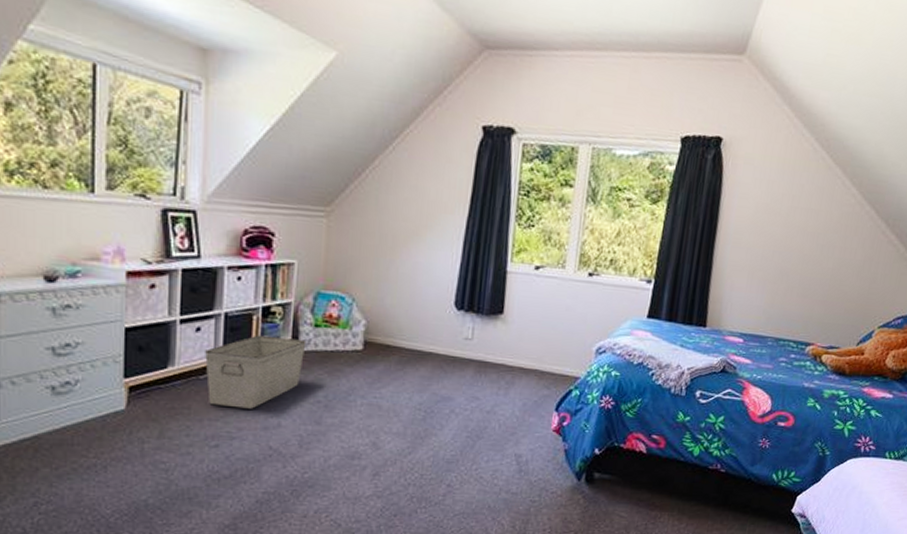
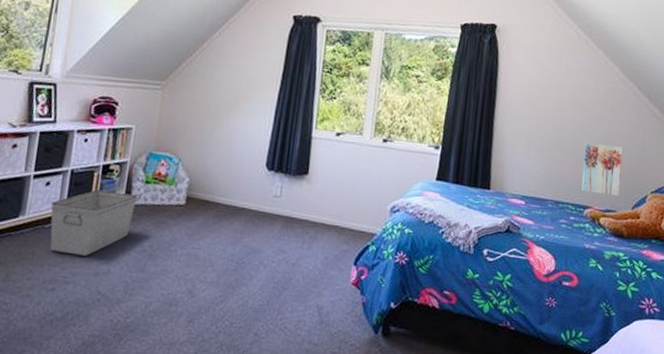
wall art: none [805,274,853,332] -> present [581,143,623,196]

